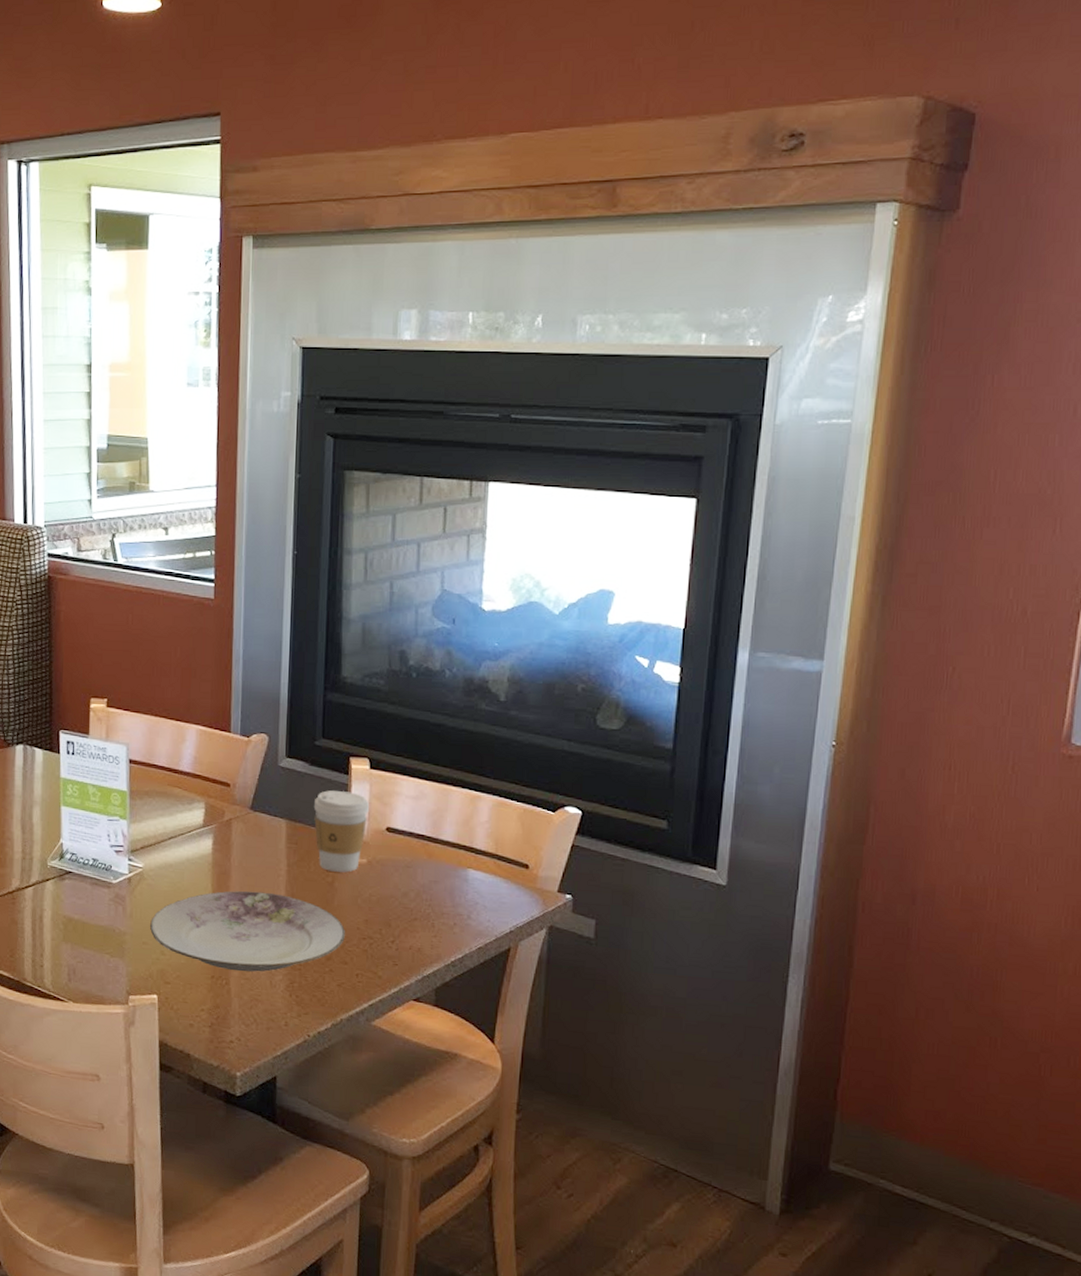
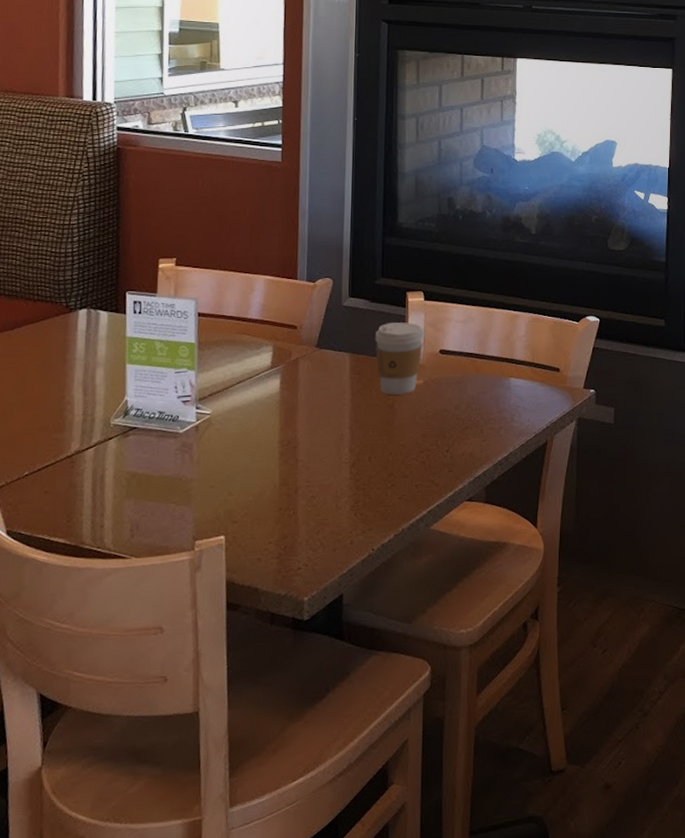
plate: present [150,890,346,972] -> none [218,421,406,500]

